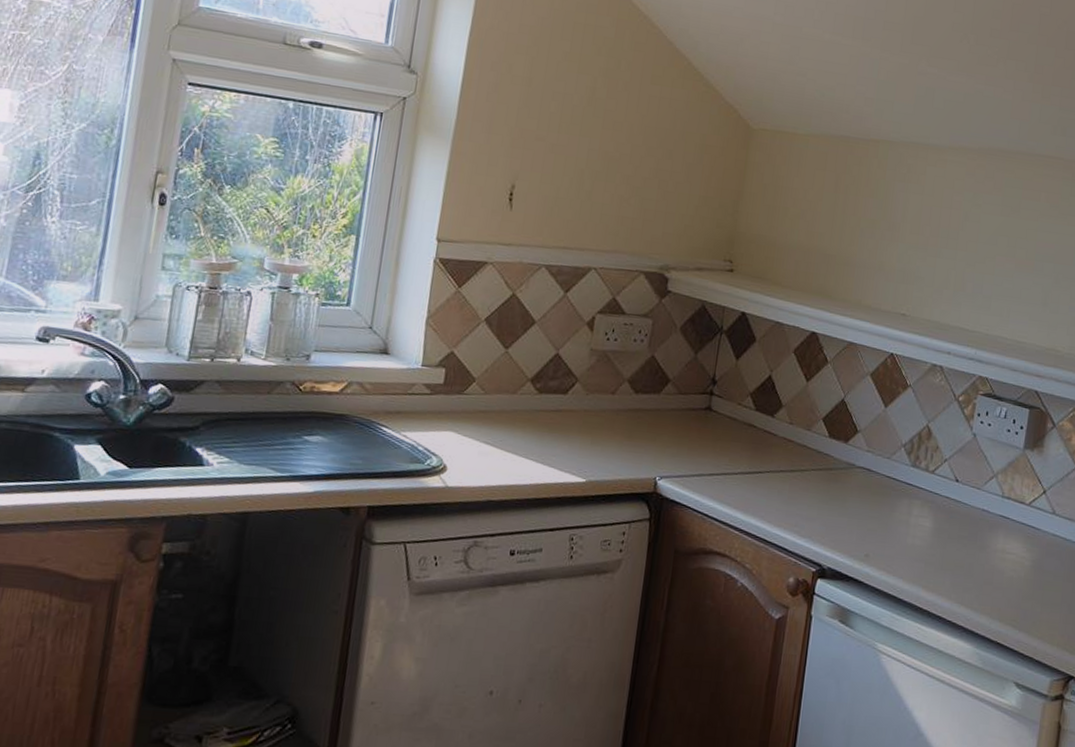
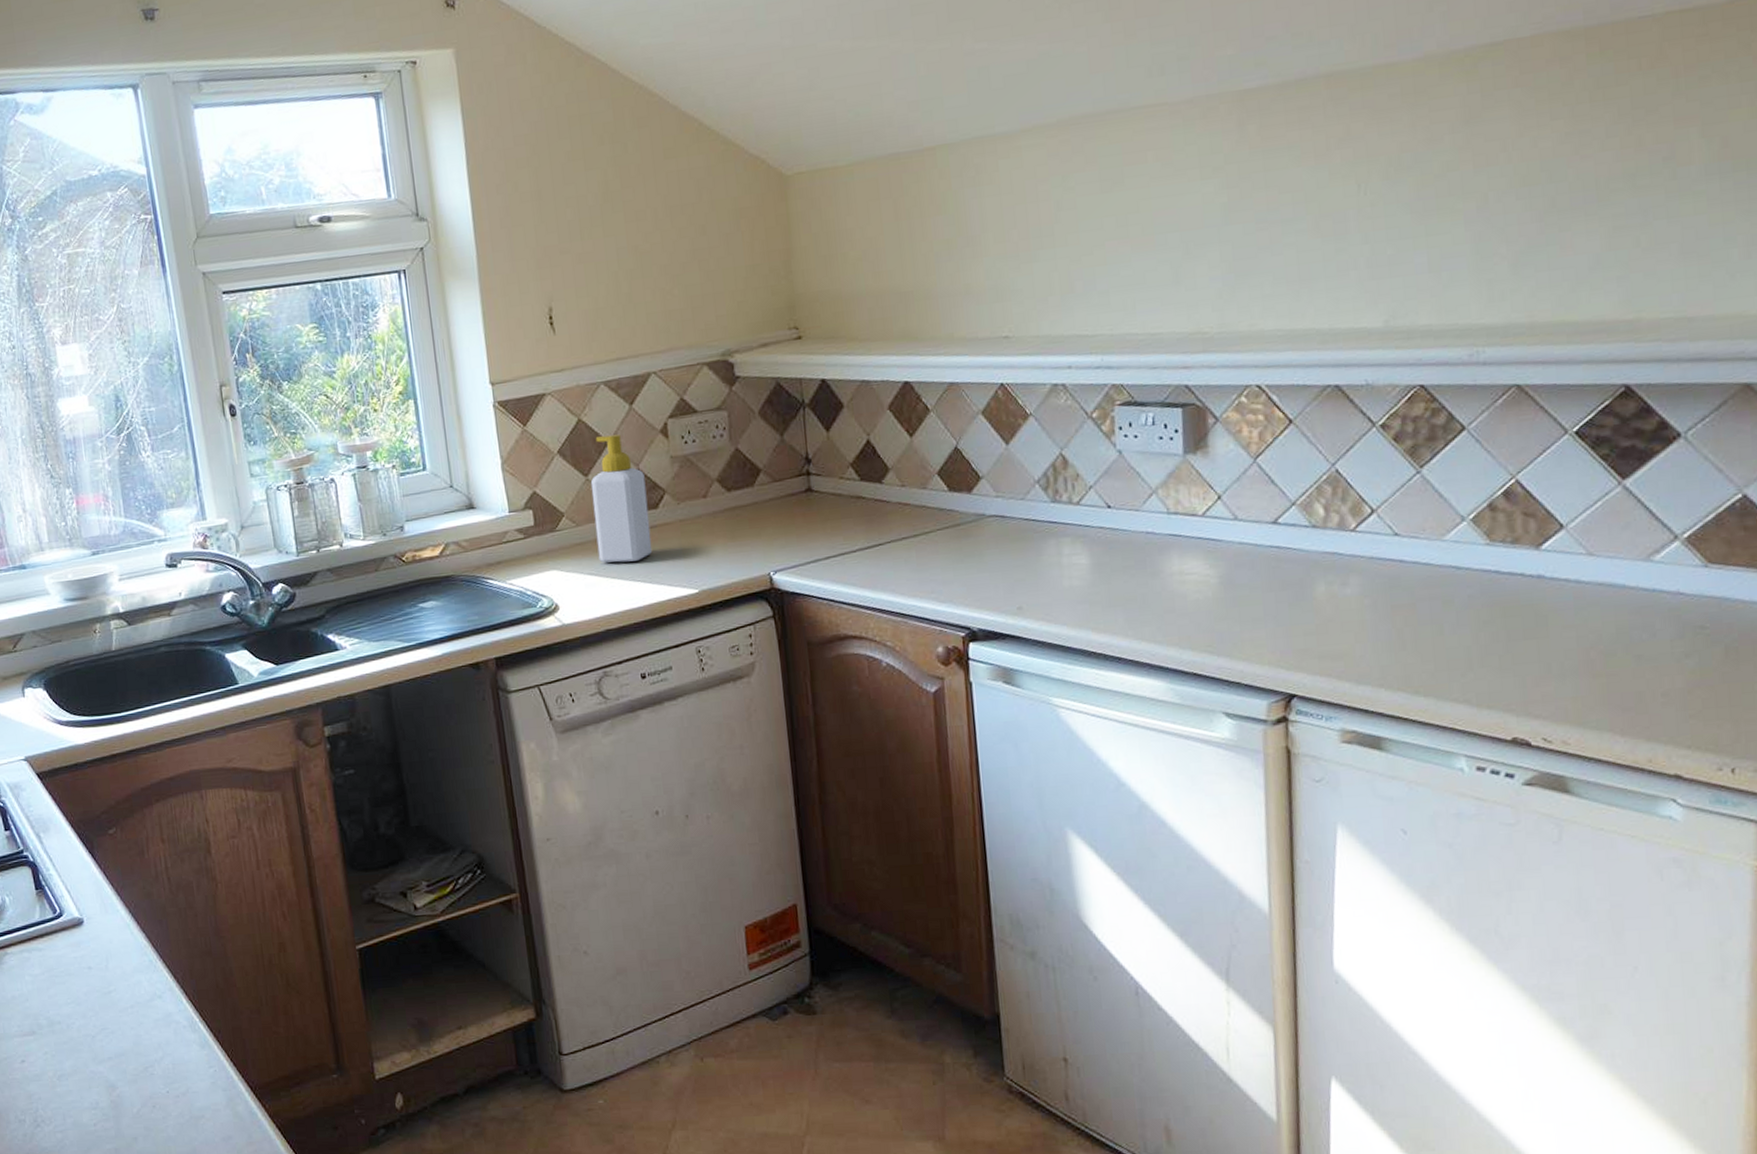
soap bottle: none [498,314,562,440] -> present [590,434,653,563]

